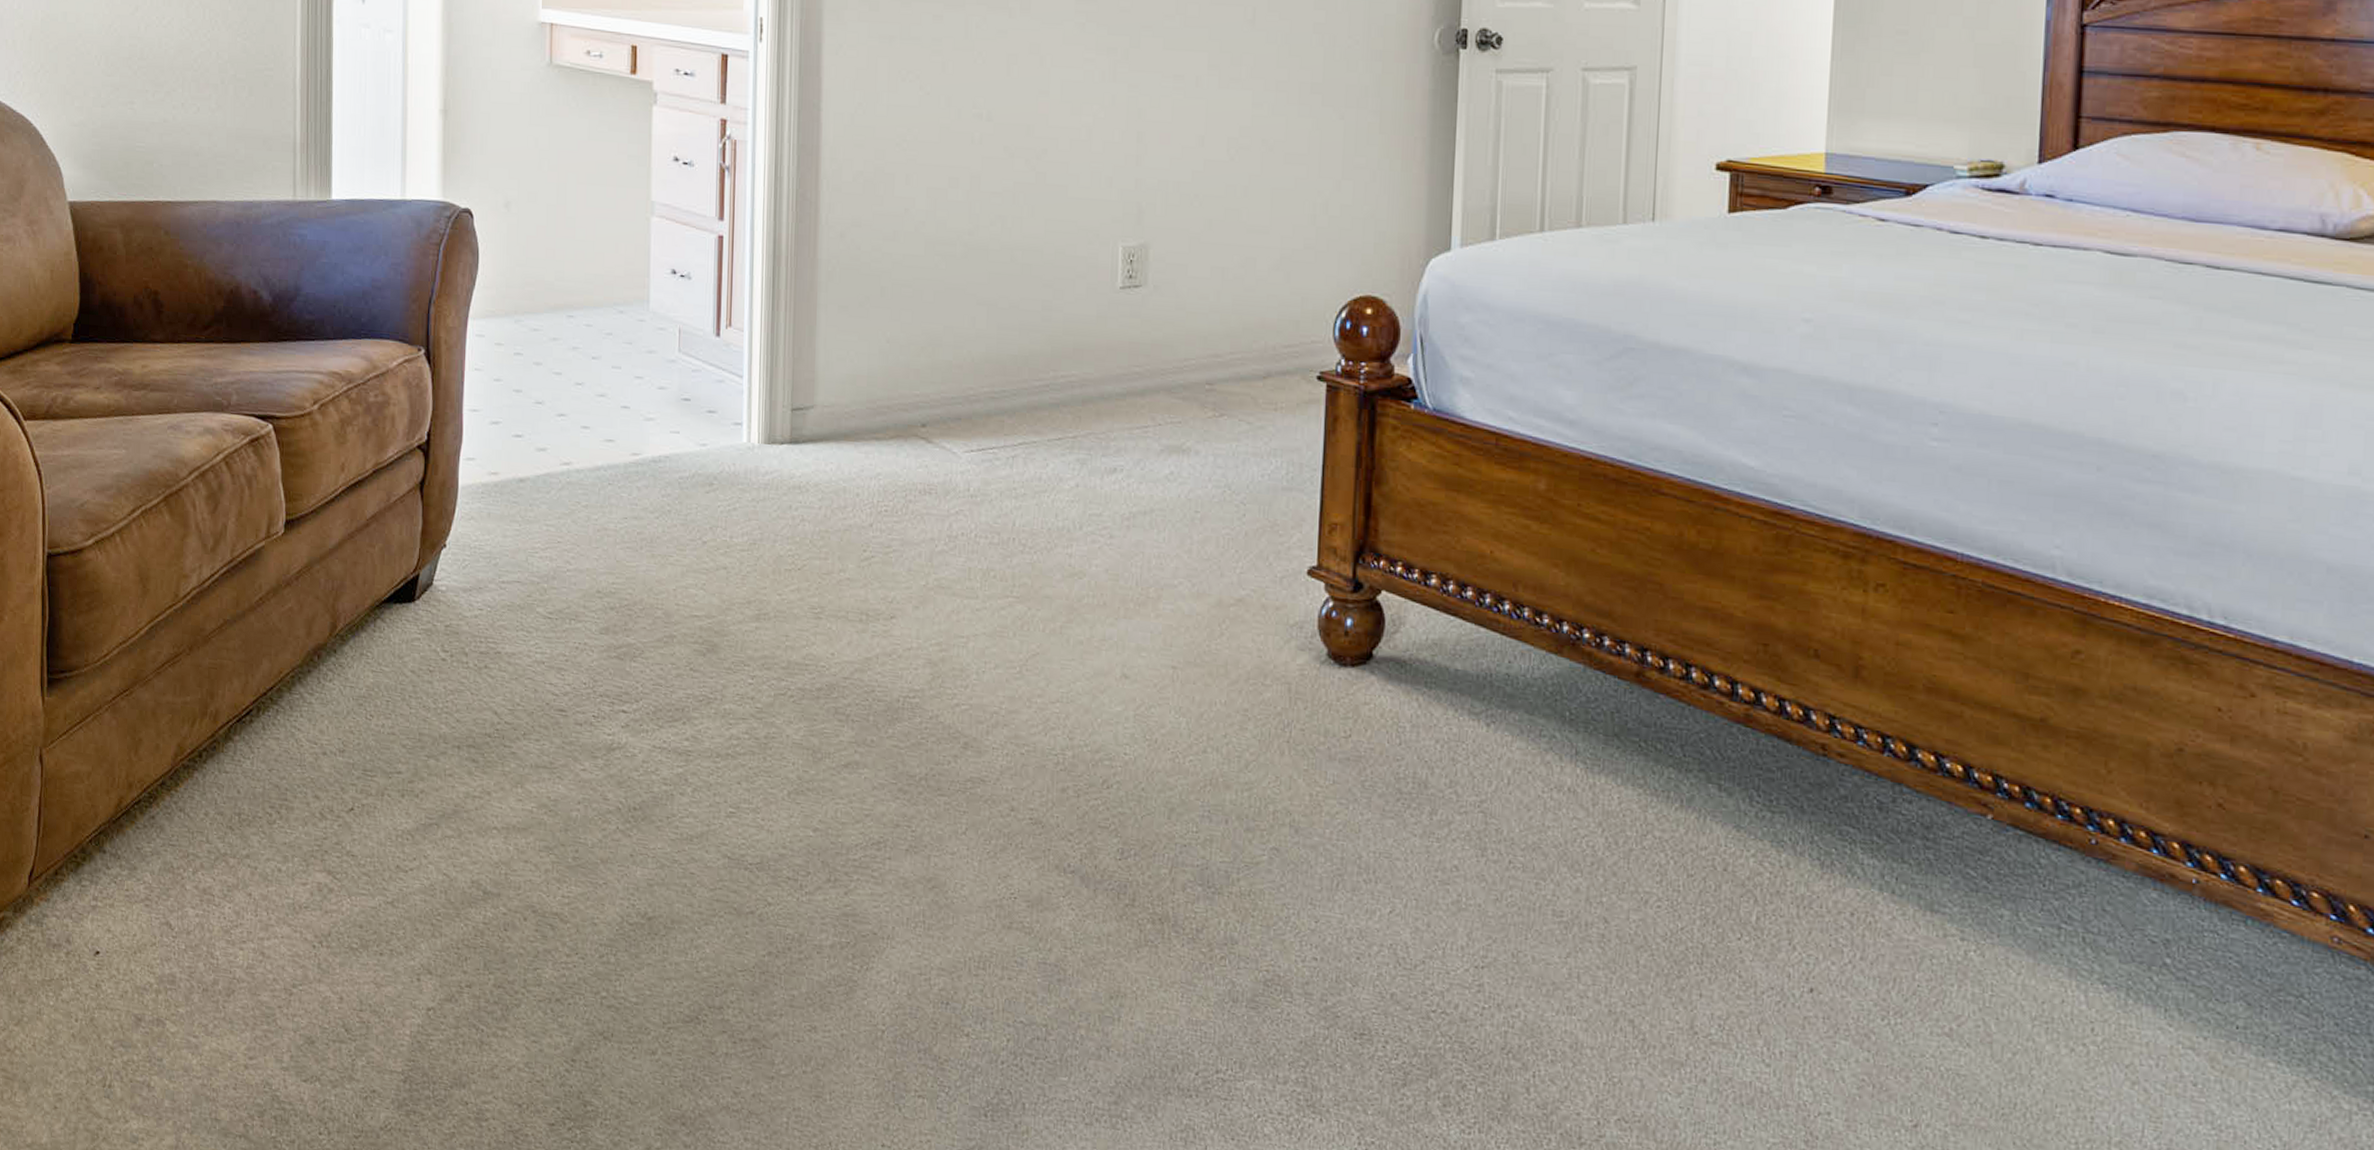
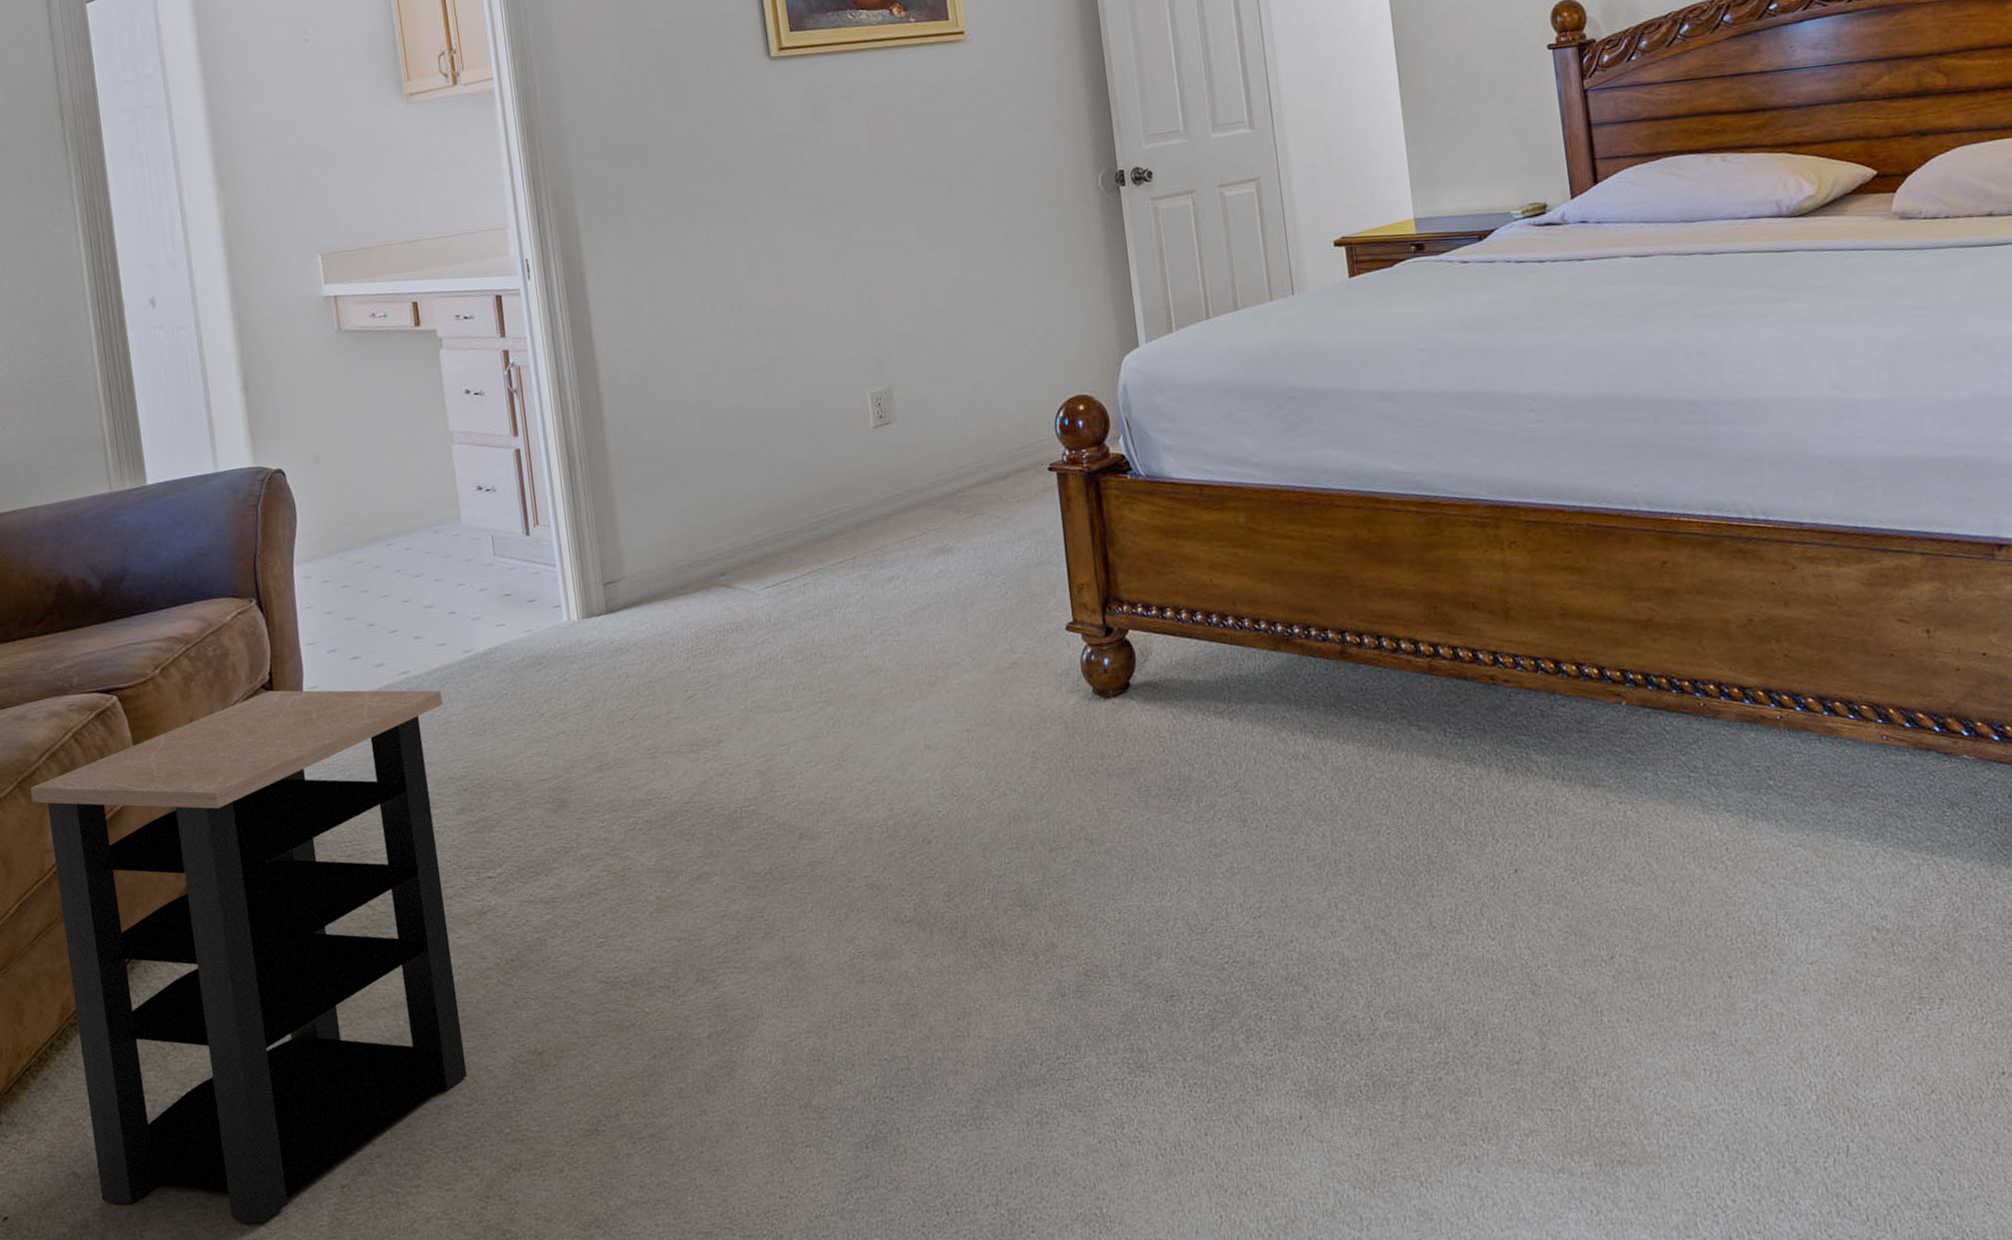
side table: none [176,452,602,1026] -> present [30,690,467,1223]

